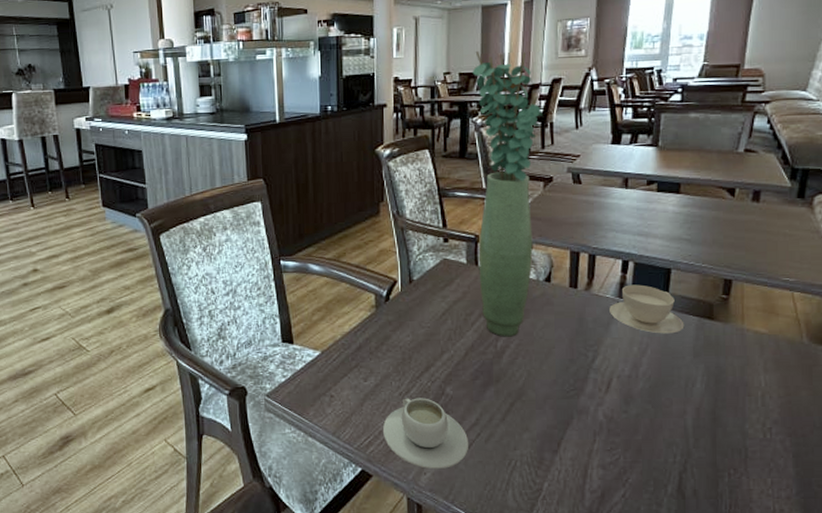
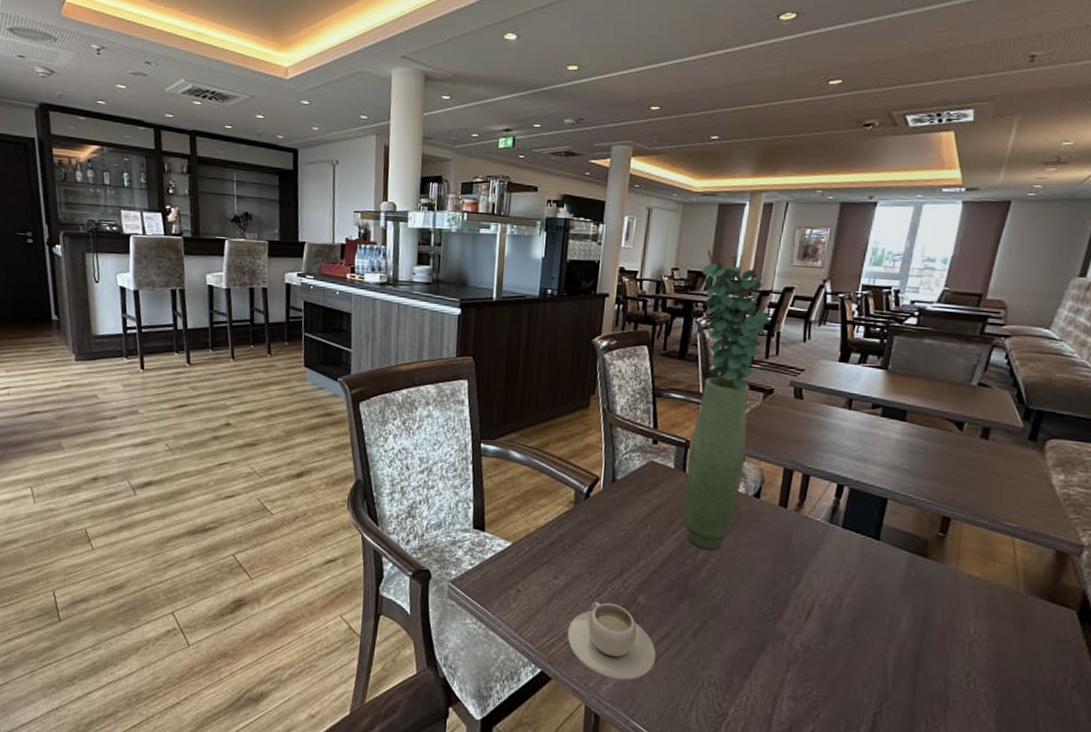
teacup: present [609,284,685,334] -> none [818,510,896,567]

